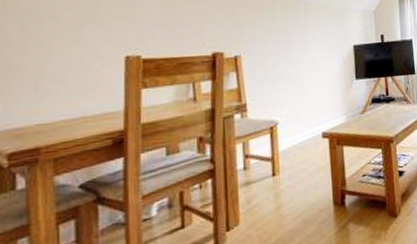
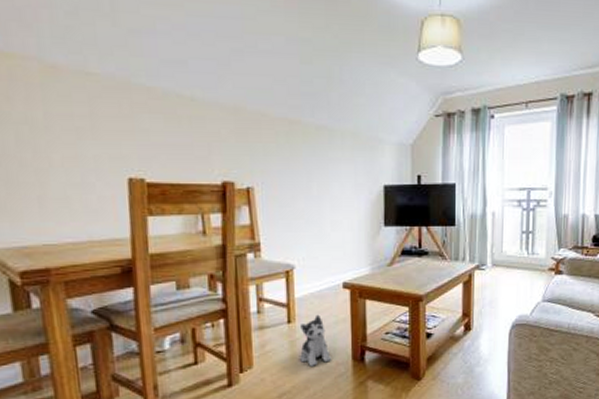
plush toy: none [284,165,314,216] -> present [300,314,331,366]

